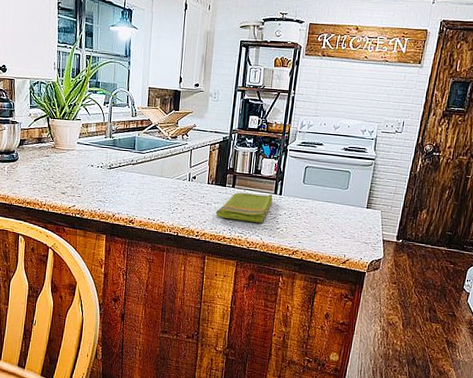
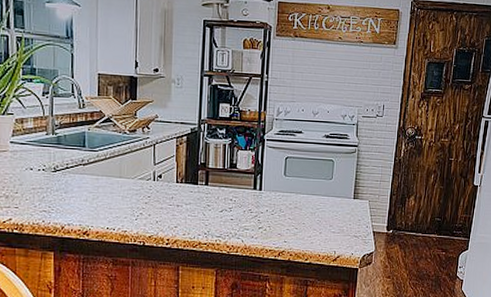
dish towel: present [216,192,273,223] -> none [188,189,252,223]

